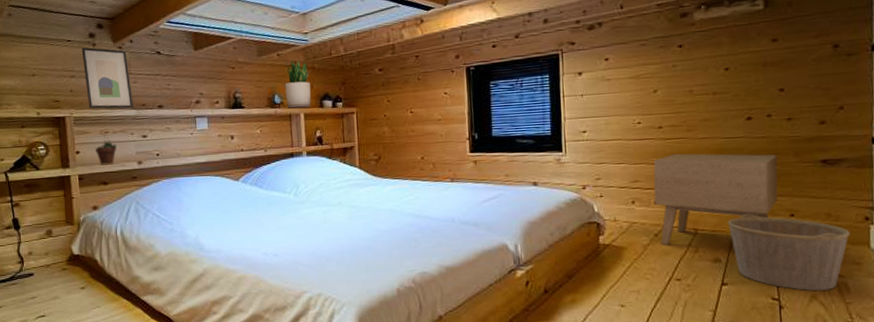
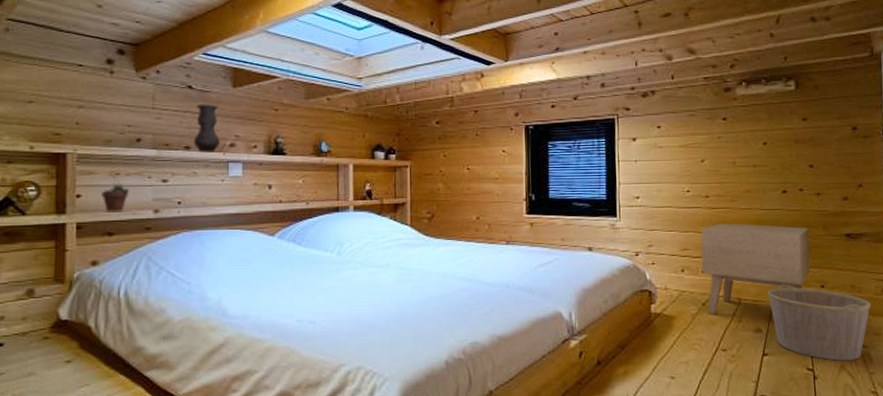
picture frame: present [81,47,134,109] -> none [95,74,154,148]
vase: none [165,67,187,110] -> present [193,105,220,153]
planter: present [285,59,311,109] -> none [334,104,363,159]

